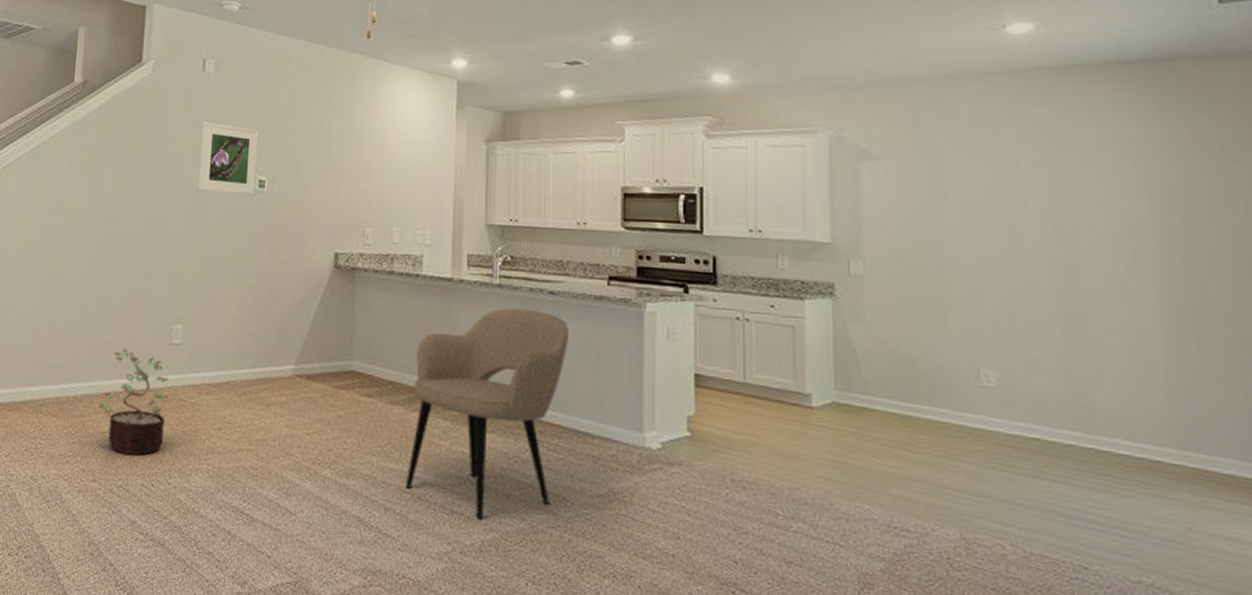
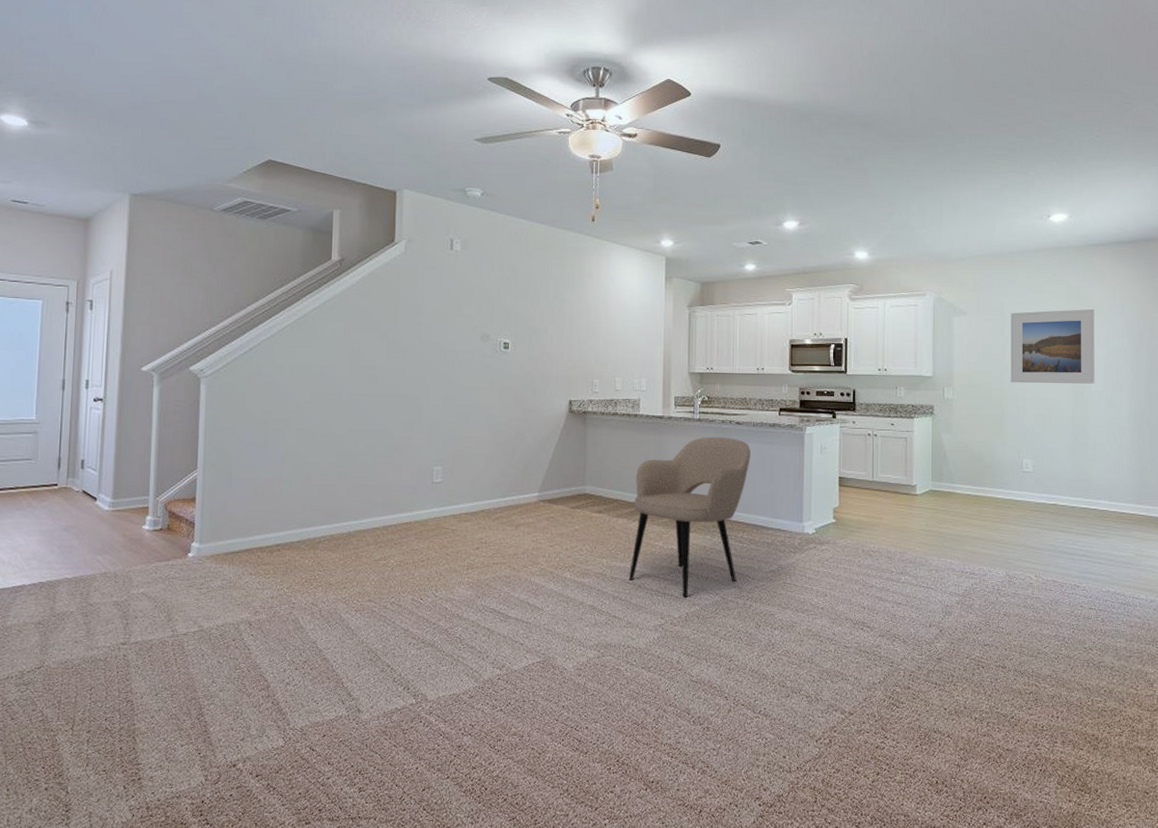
decorative plant: present [99,347,168,456] -> none [371,489,432,576]
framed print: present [197,121,259,196] -> none [450,294,502,356]
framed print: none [950,155,1095,264] -> present [1011,308,1095,384]

